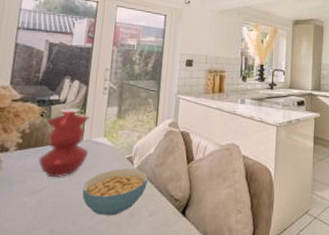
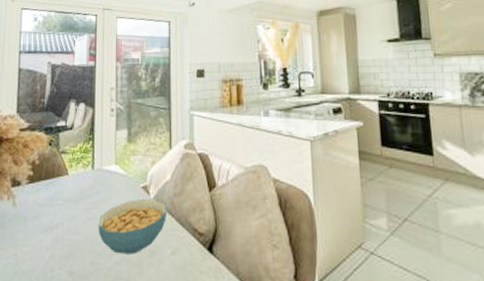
vase: present [38,107,90,178] -> none [50,133,100,213]

